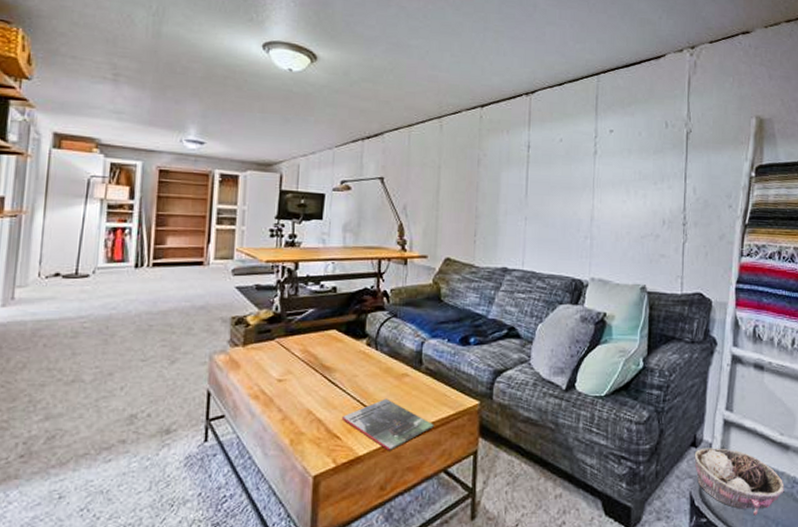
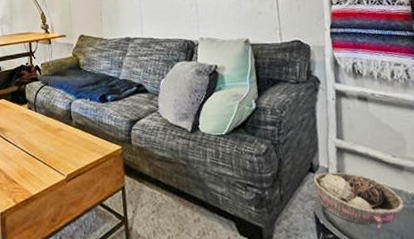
magazine: present [341,398,434,451] -> none [16,149,88,190]

